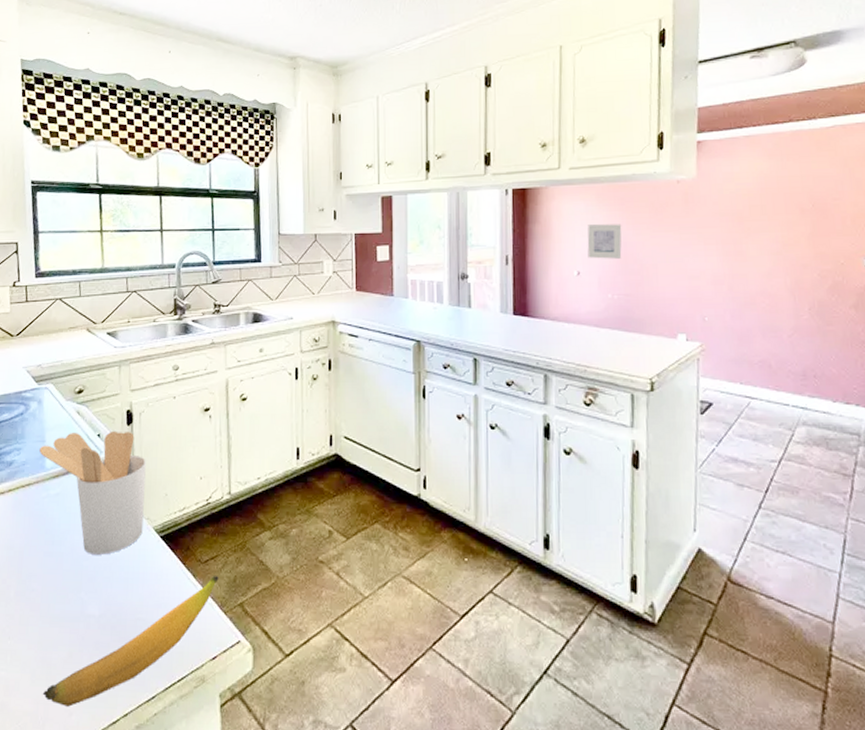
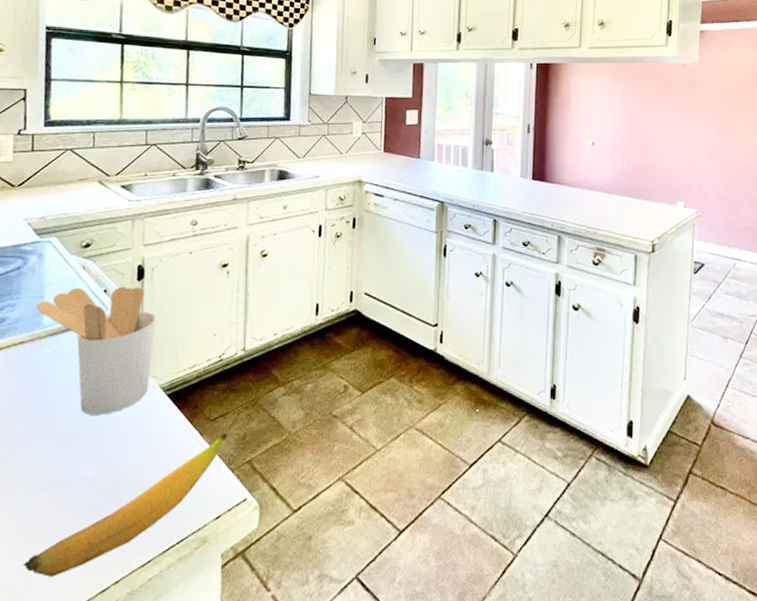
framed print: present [587,224,622,259] -> none [602,100,633,132]

